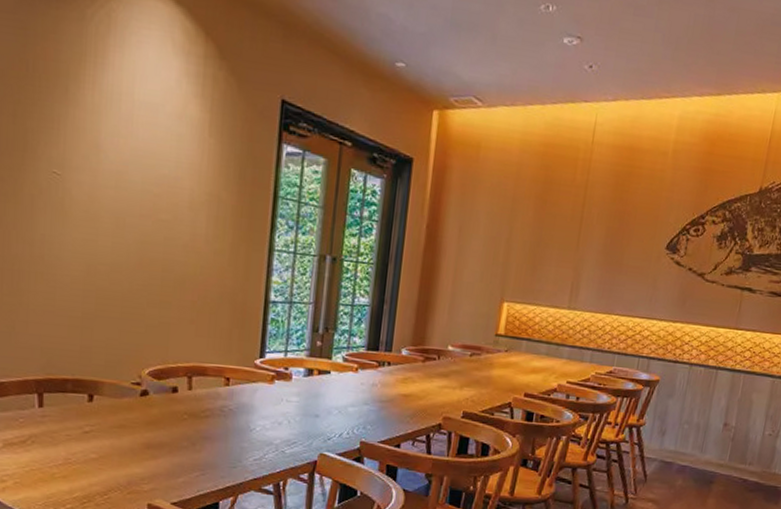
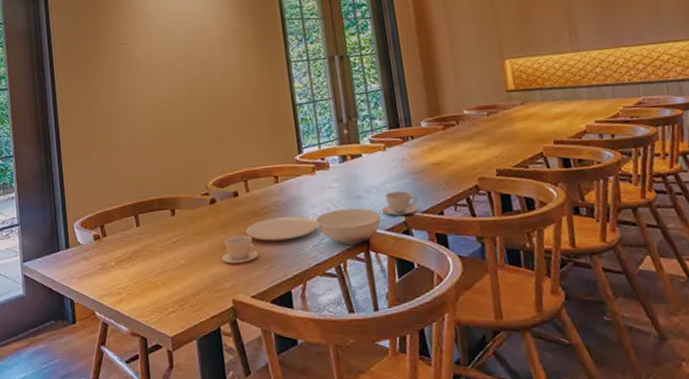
teacup: none [142,435,190,466] -> present [221,235,259,263]
plate: none [178,422,265,449] -> present [245,216,318,241]
bowl: none [263,425,336,464] -> present [316,208,381,245]
teacup: none [337,416,378,442] -> present [381,191,419,215]

